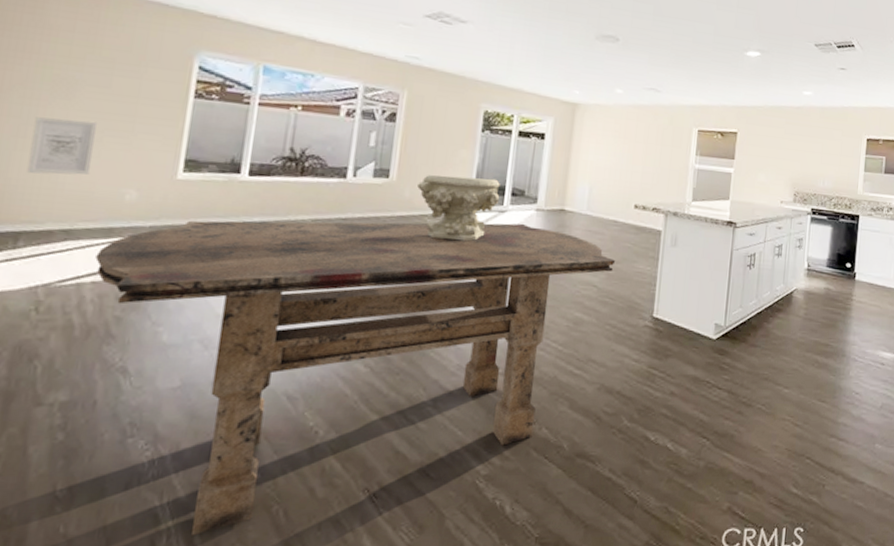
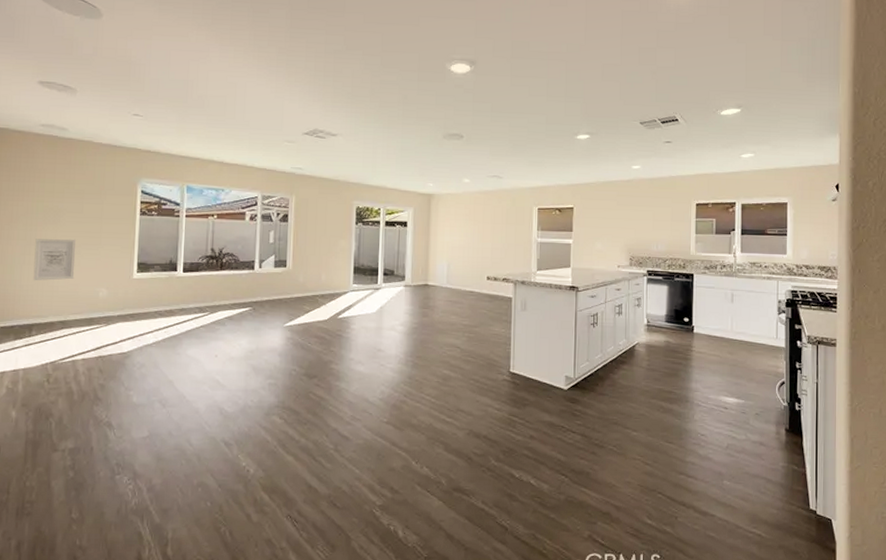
dining table: present [95,220,616,536] -> none [83,297,474,550]
decorative bowl: present [417,175,500,242] -> none [309,262,374,315]

